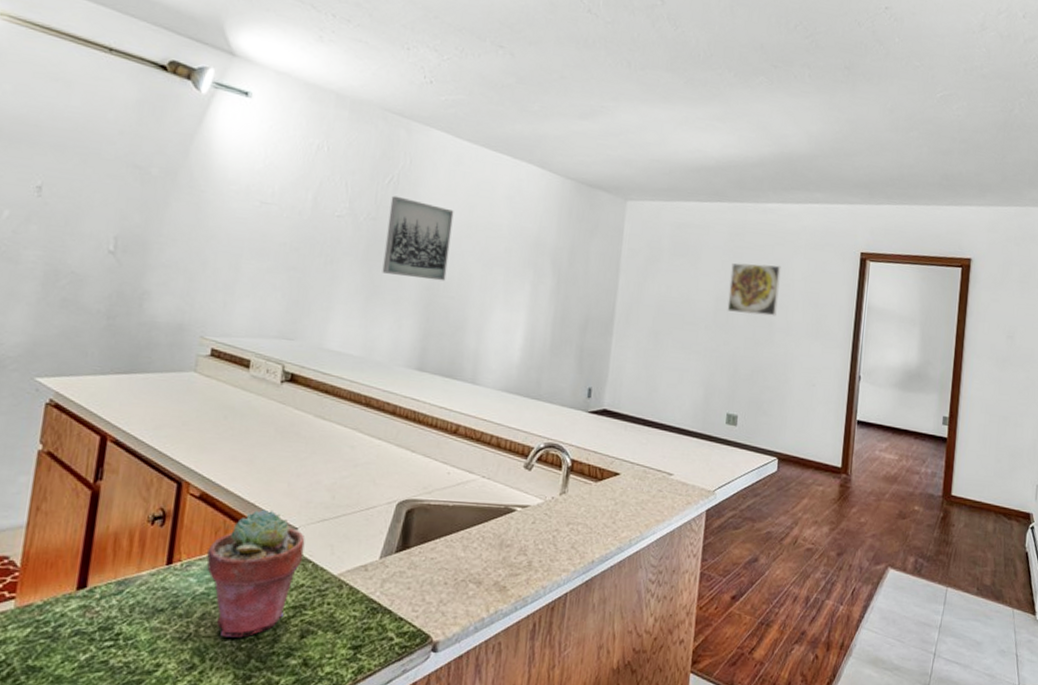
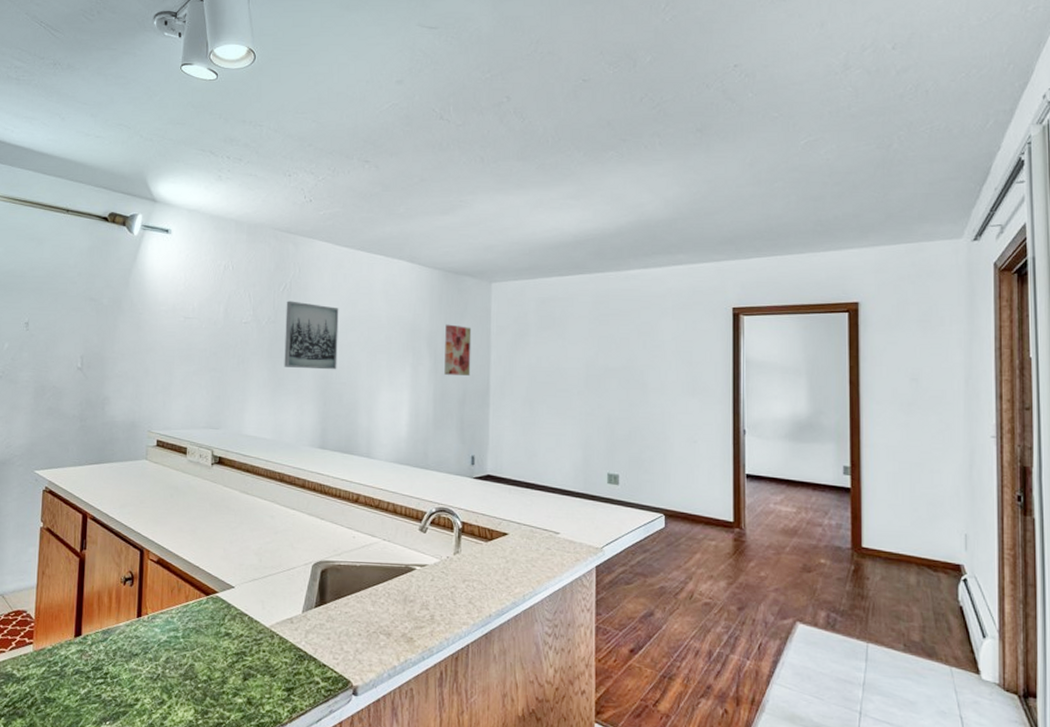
potted succulent: present [207,509,305,638] -> none [166,571,241,679]
wall art: none [567,241,601,300] -> present [444,324,472,376]
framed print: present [727,262,781,316] -> none [598,328,649,378]

